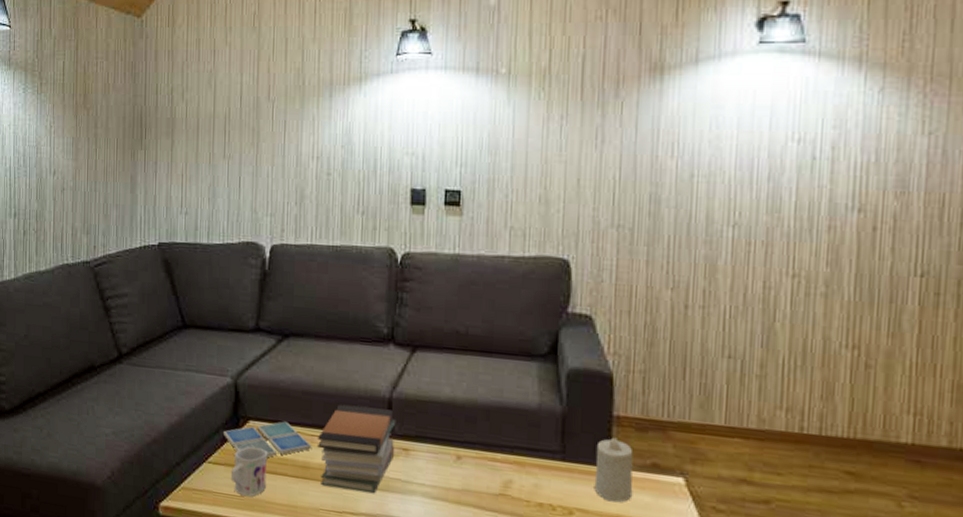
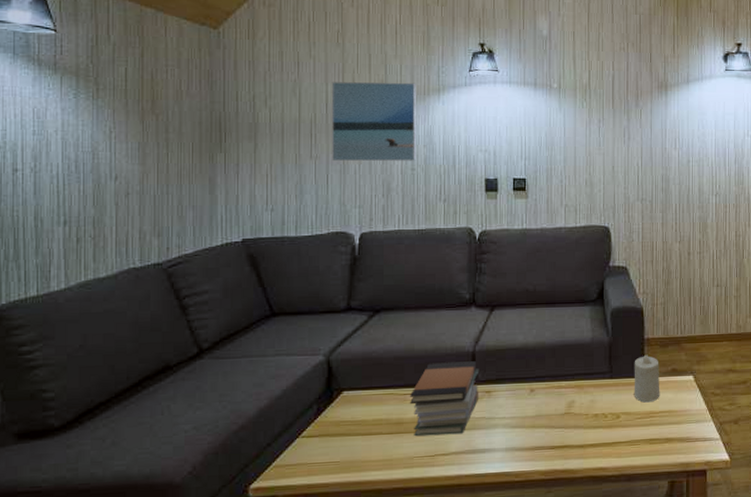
drink coaster: present [222,421,312,457] -> none [316,386,405,423]
mug: present [230,446,268,497] -> none [325,414,363,460]
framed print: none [244,70,335,164] -> present [331,81,417,162]

